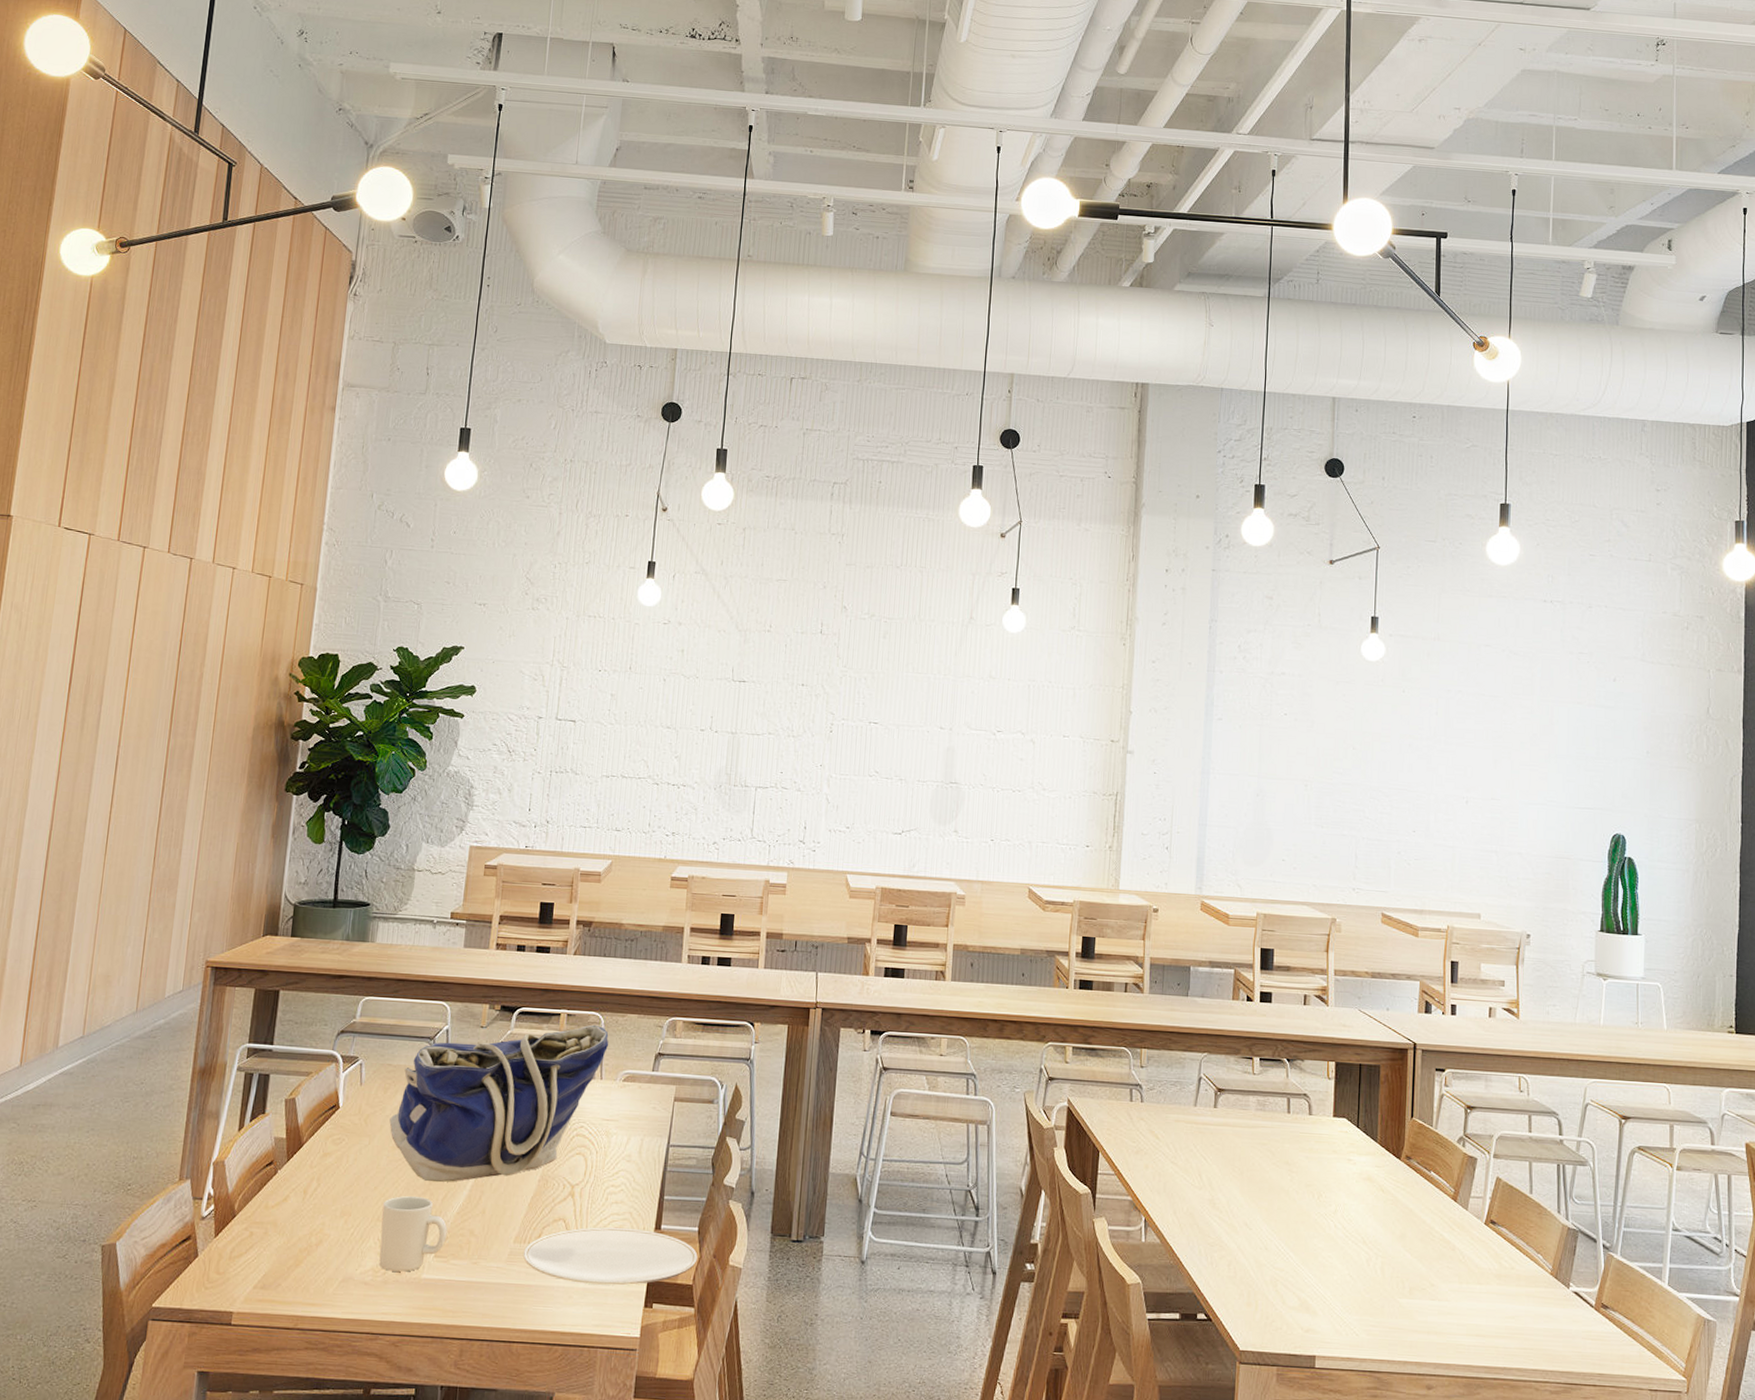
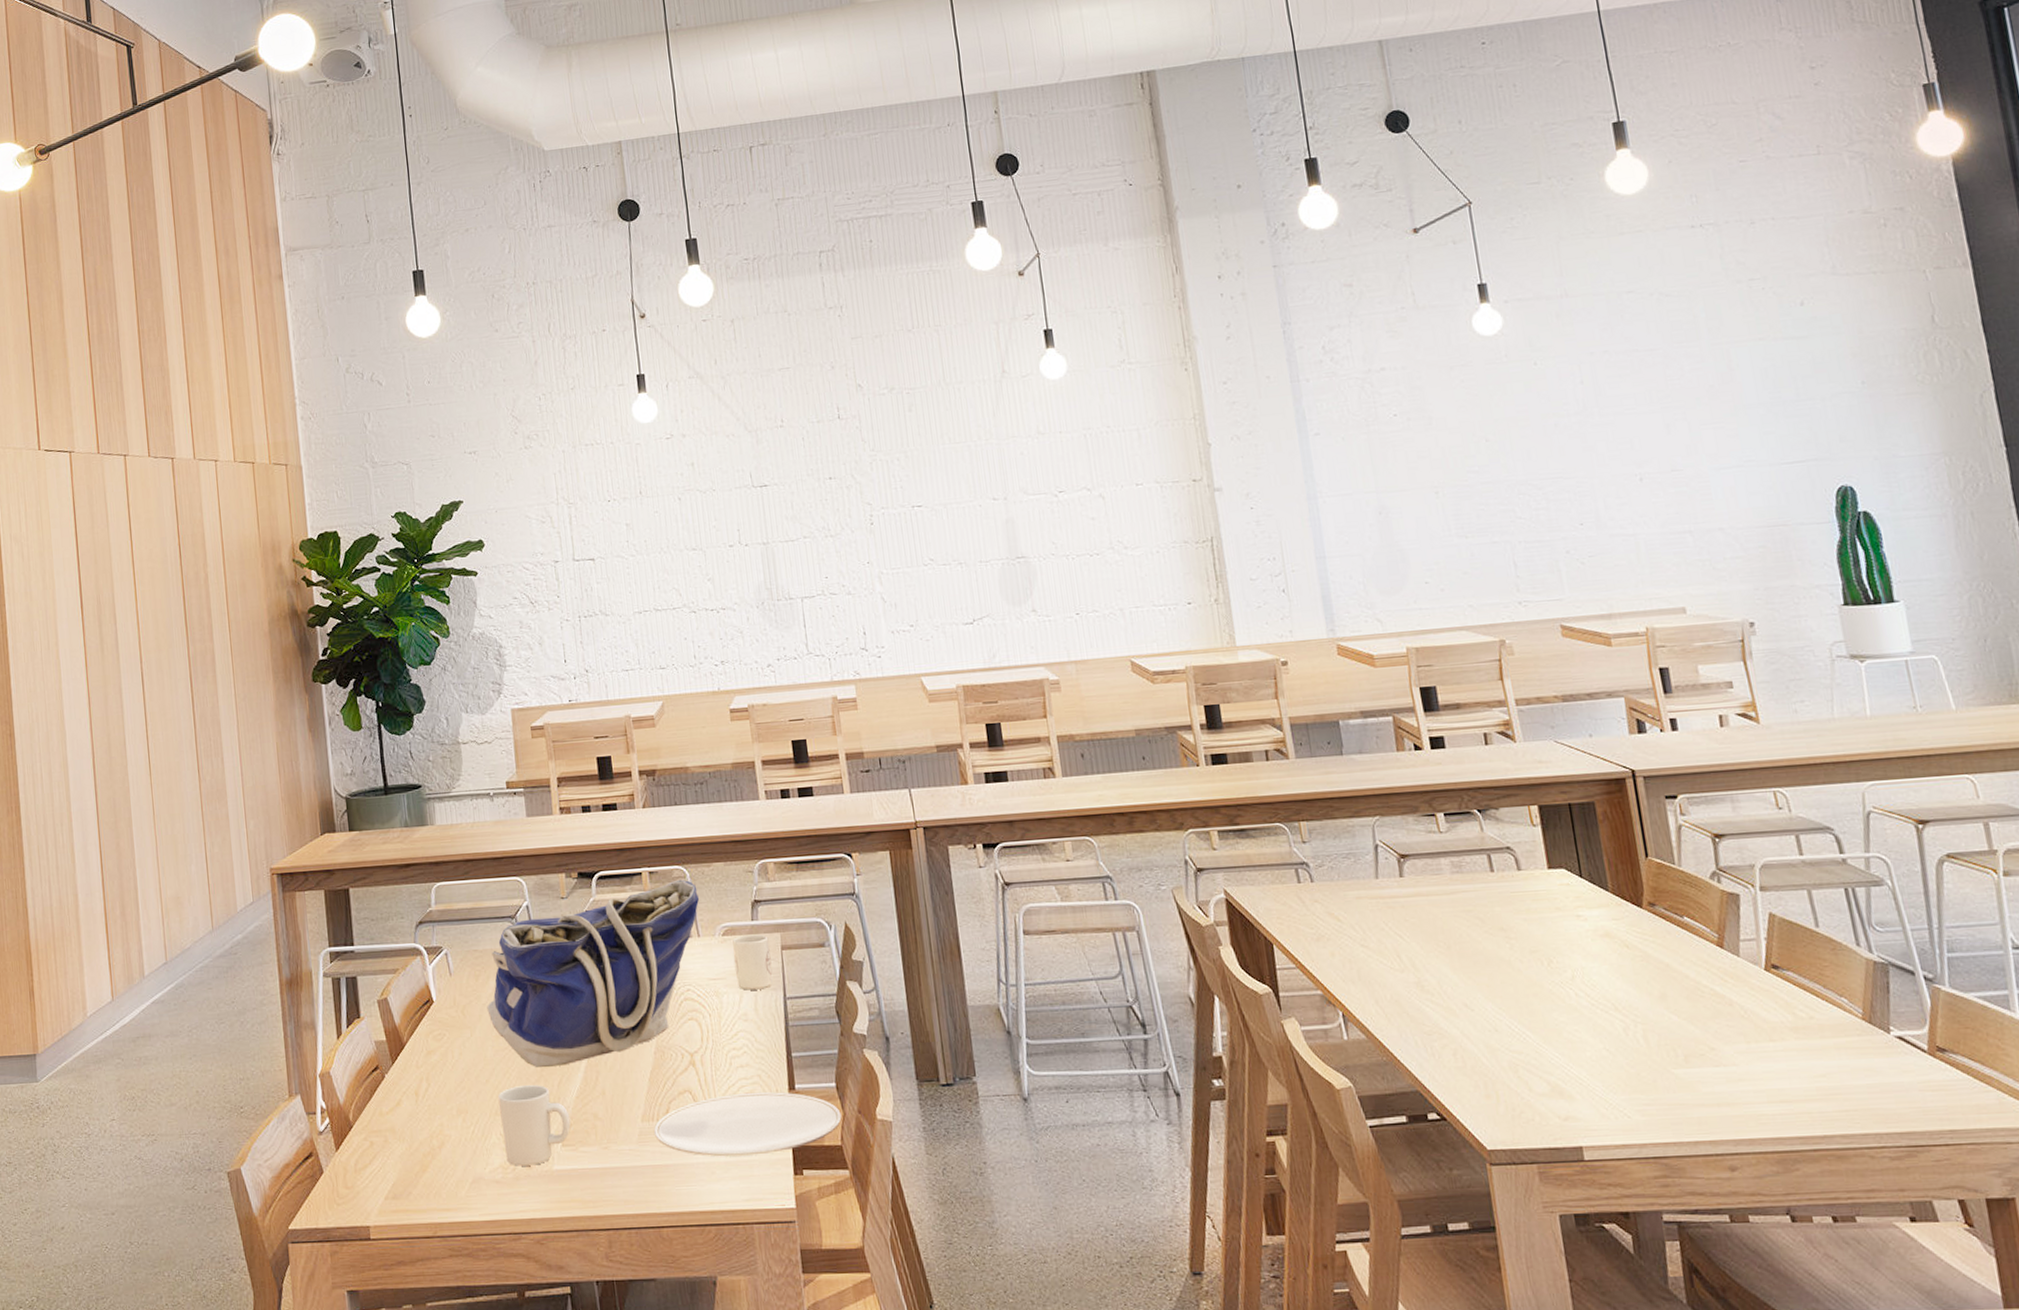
mug: none [627,1083,664,1135] -> present [732,934,773,991]

